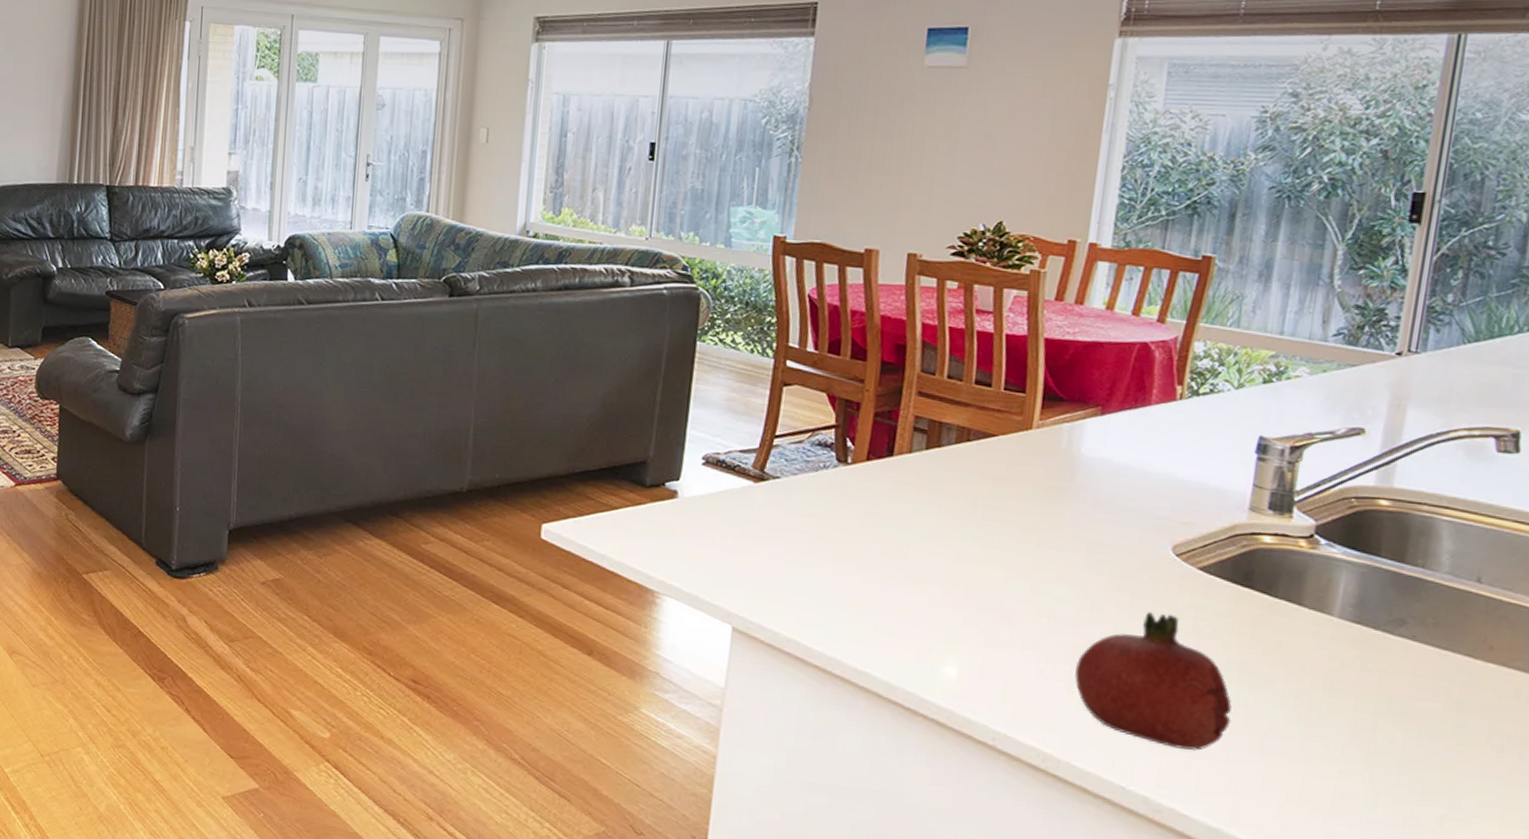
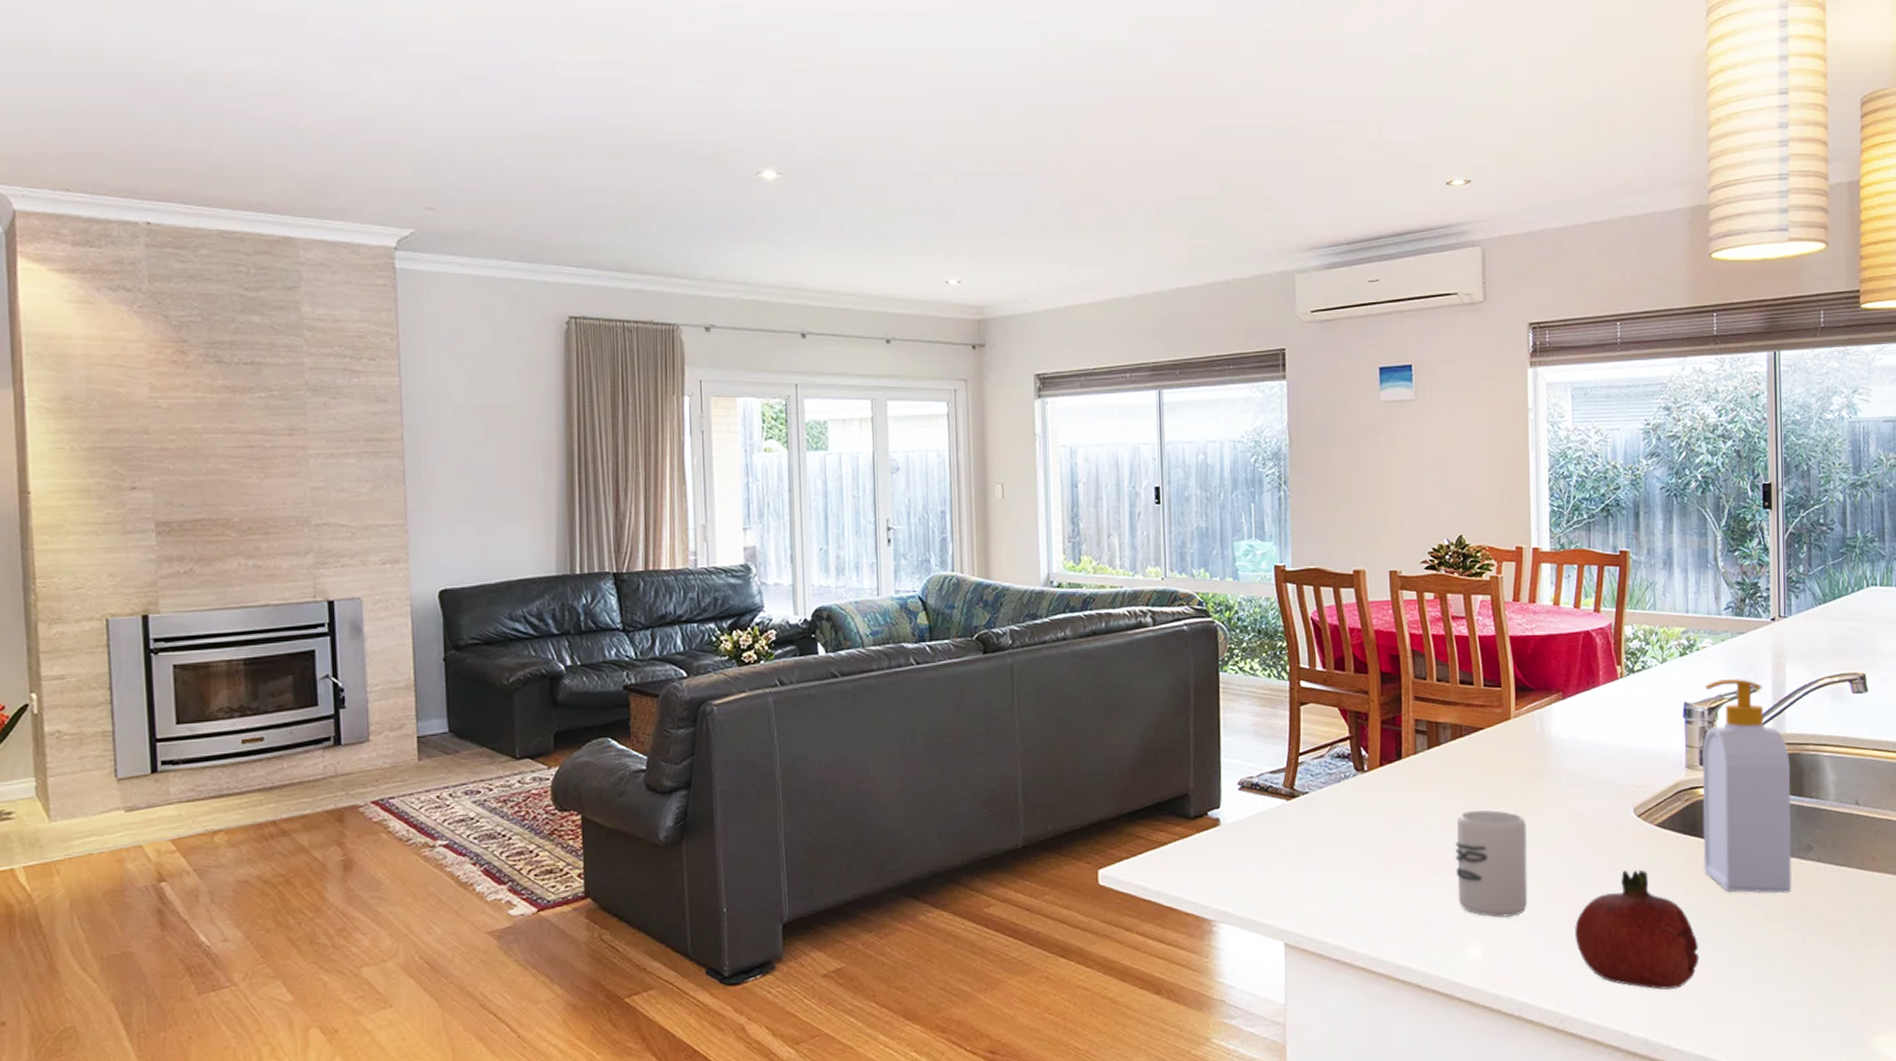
cup: none [938,521,1034,641] -> present [1455,810,1528,918]
soap bottle: none [1253,415,1394,669] -> present [1702,679,1792,894]

